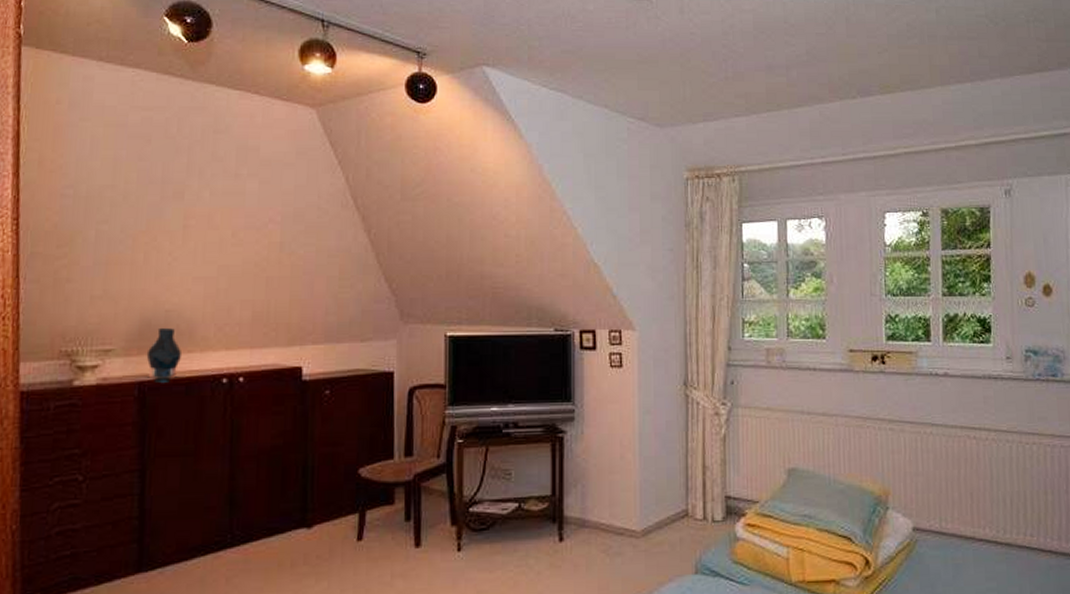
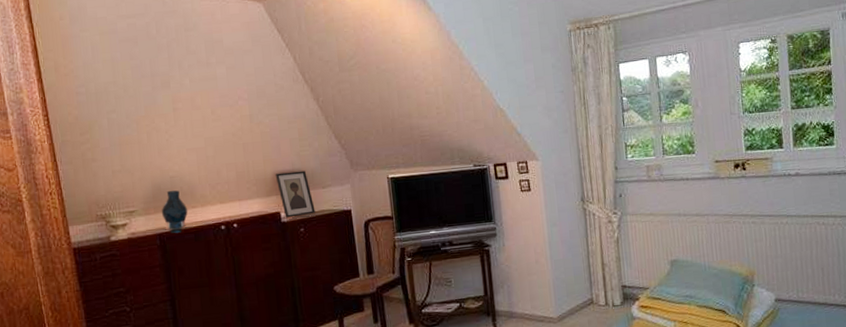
picture frame: none [302,317,348,375] -> present [275,170,315,218]

